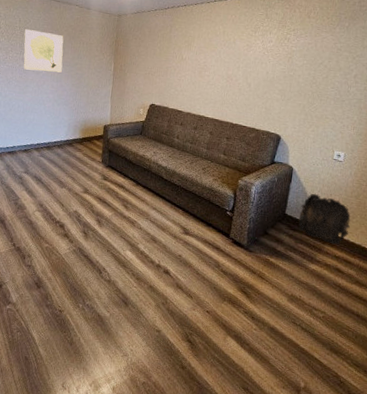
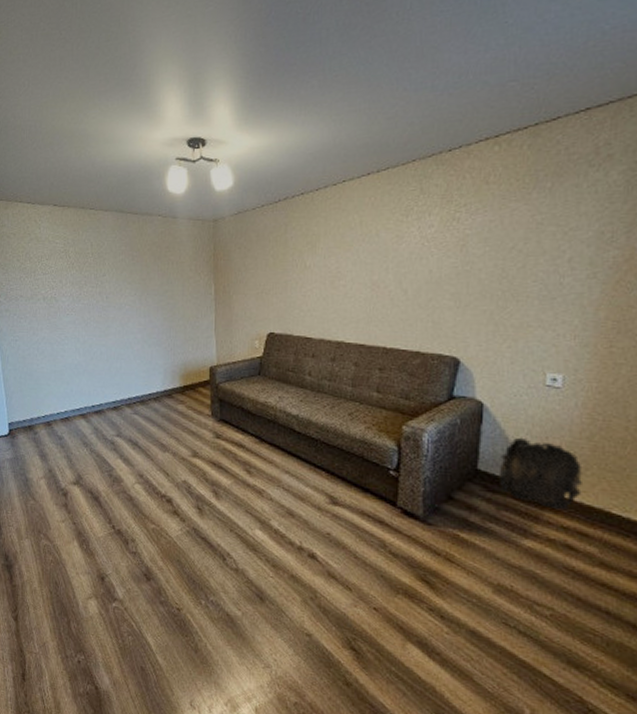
wall art: present [23,29,64,73] -> none [99,255,149,306]

